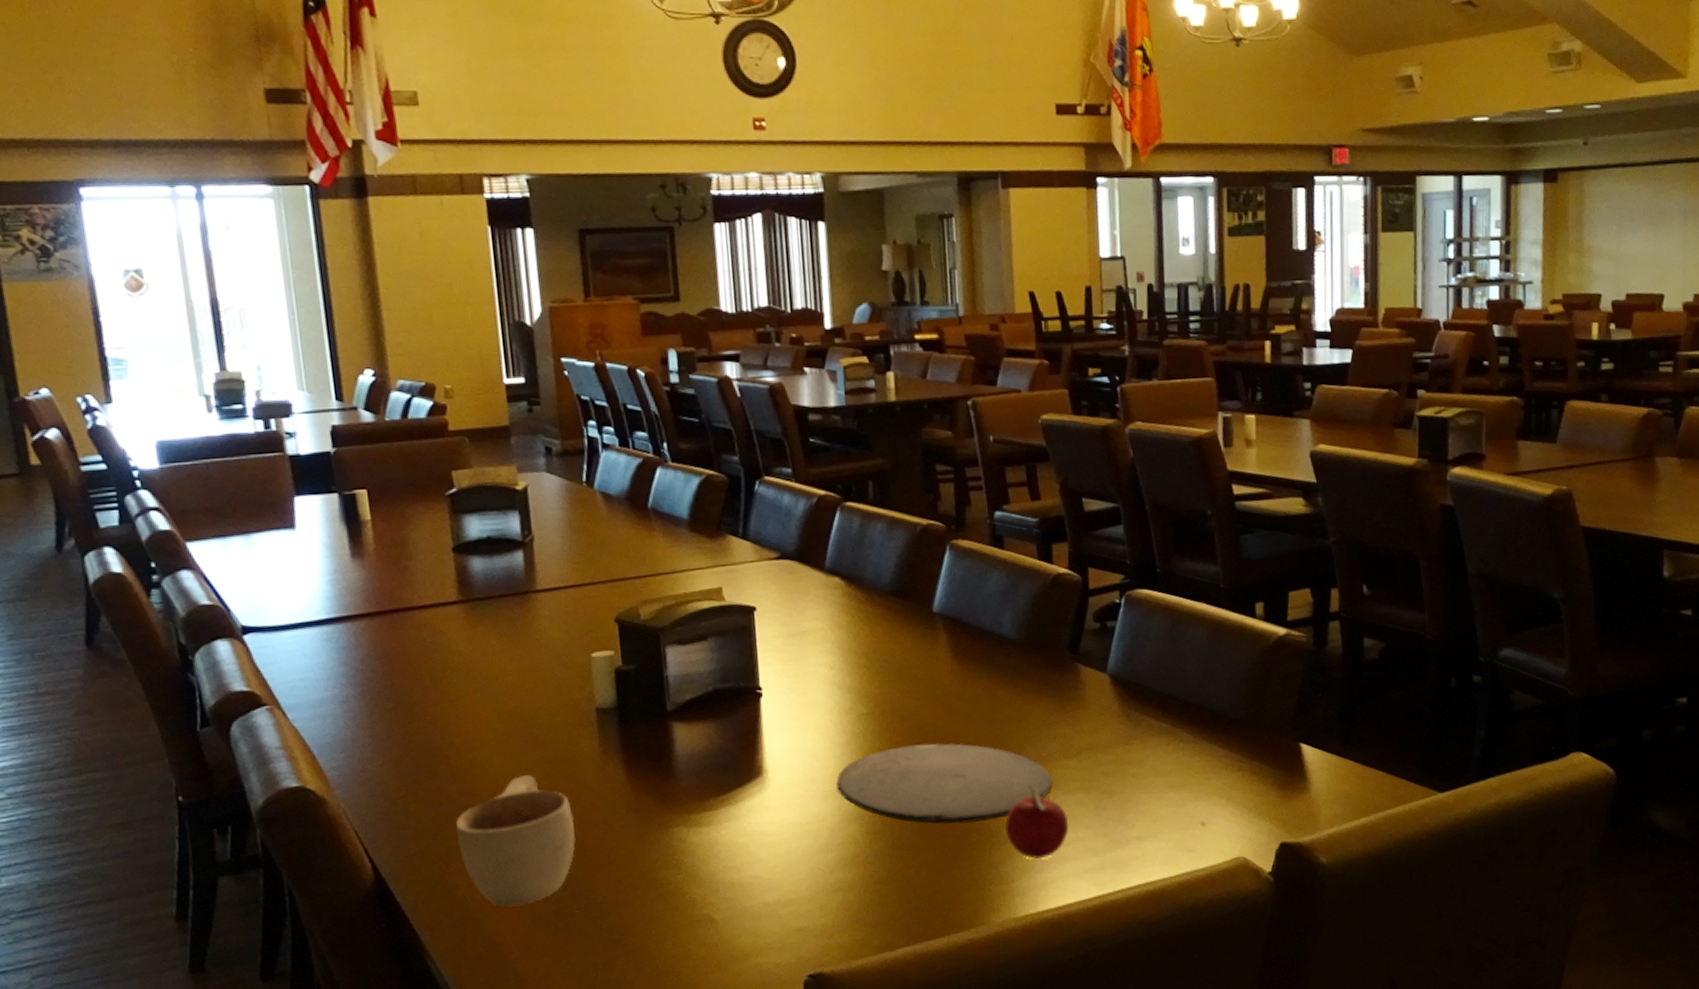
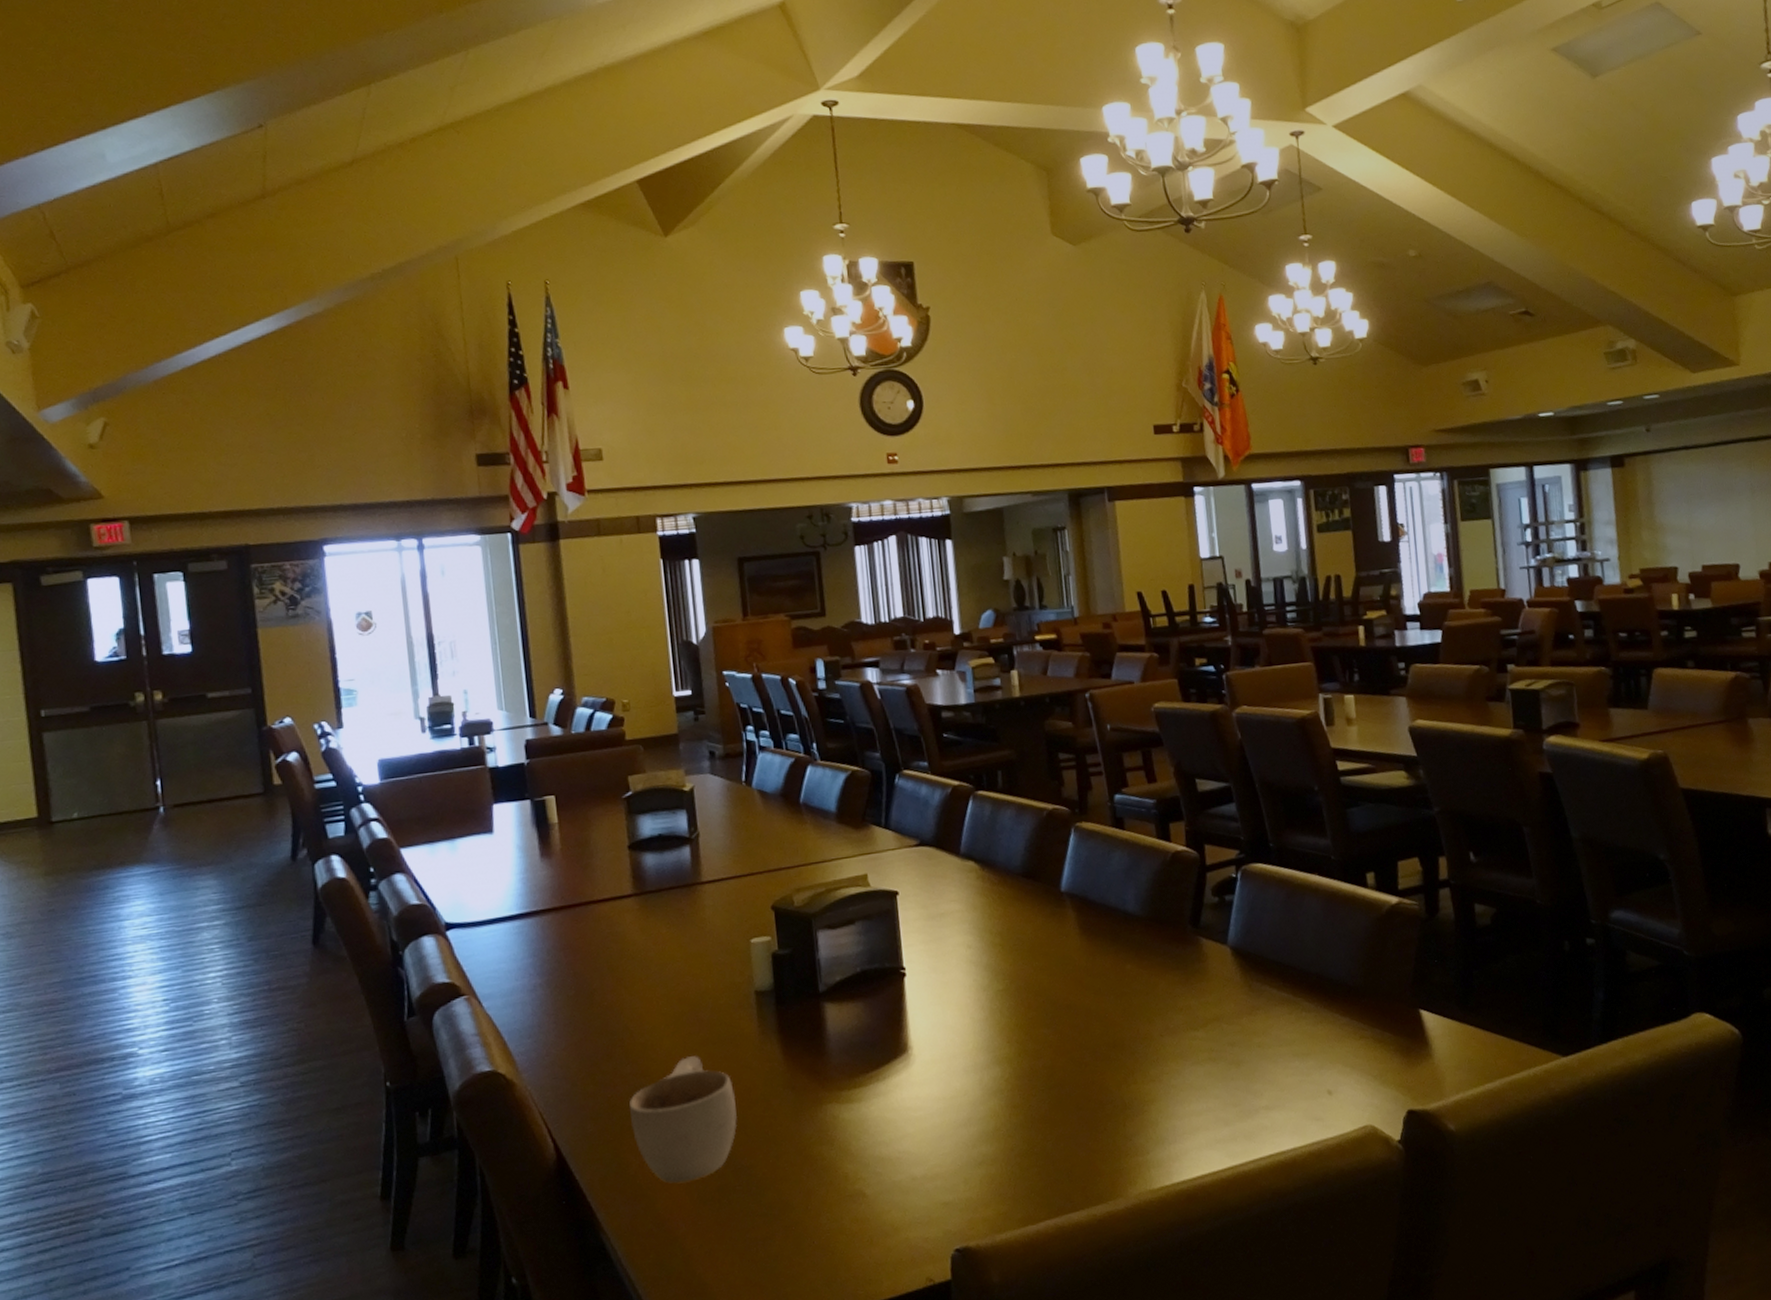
plate: present [836,743,1053,824] -> none [976,1017,1181,1097]
fruit: present [1005,784,1069,859] -> none [1137,1056,1199,1130]

